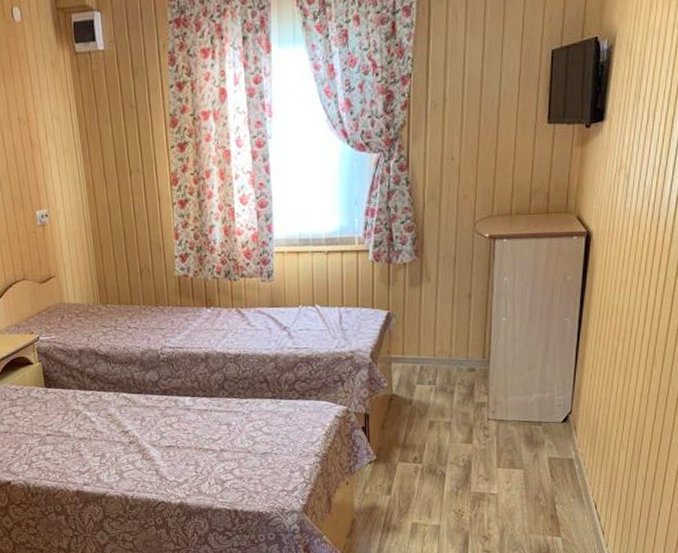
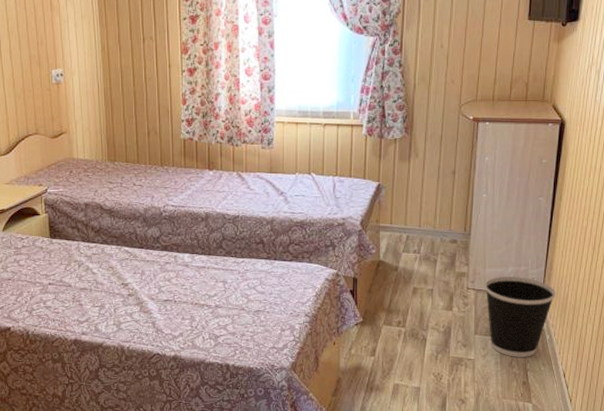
wastebasket: none [506,403,585,490] -> present [484,276,556,357]

